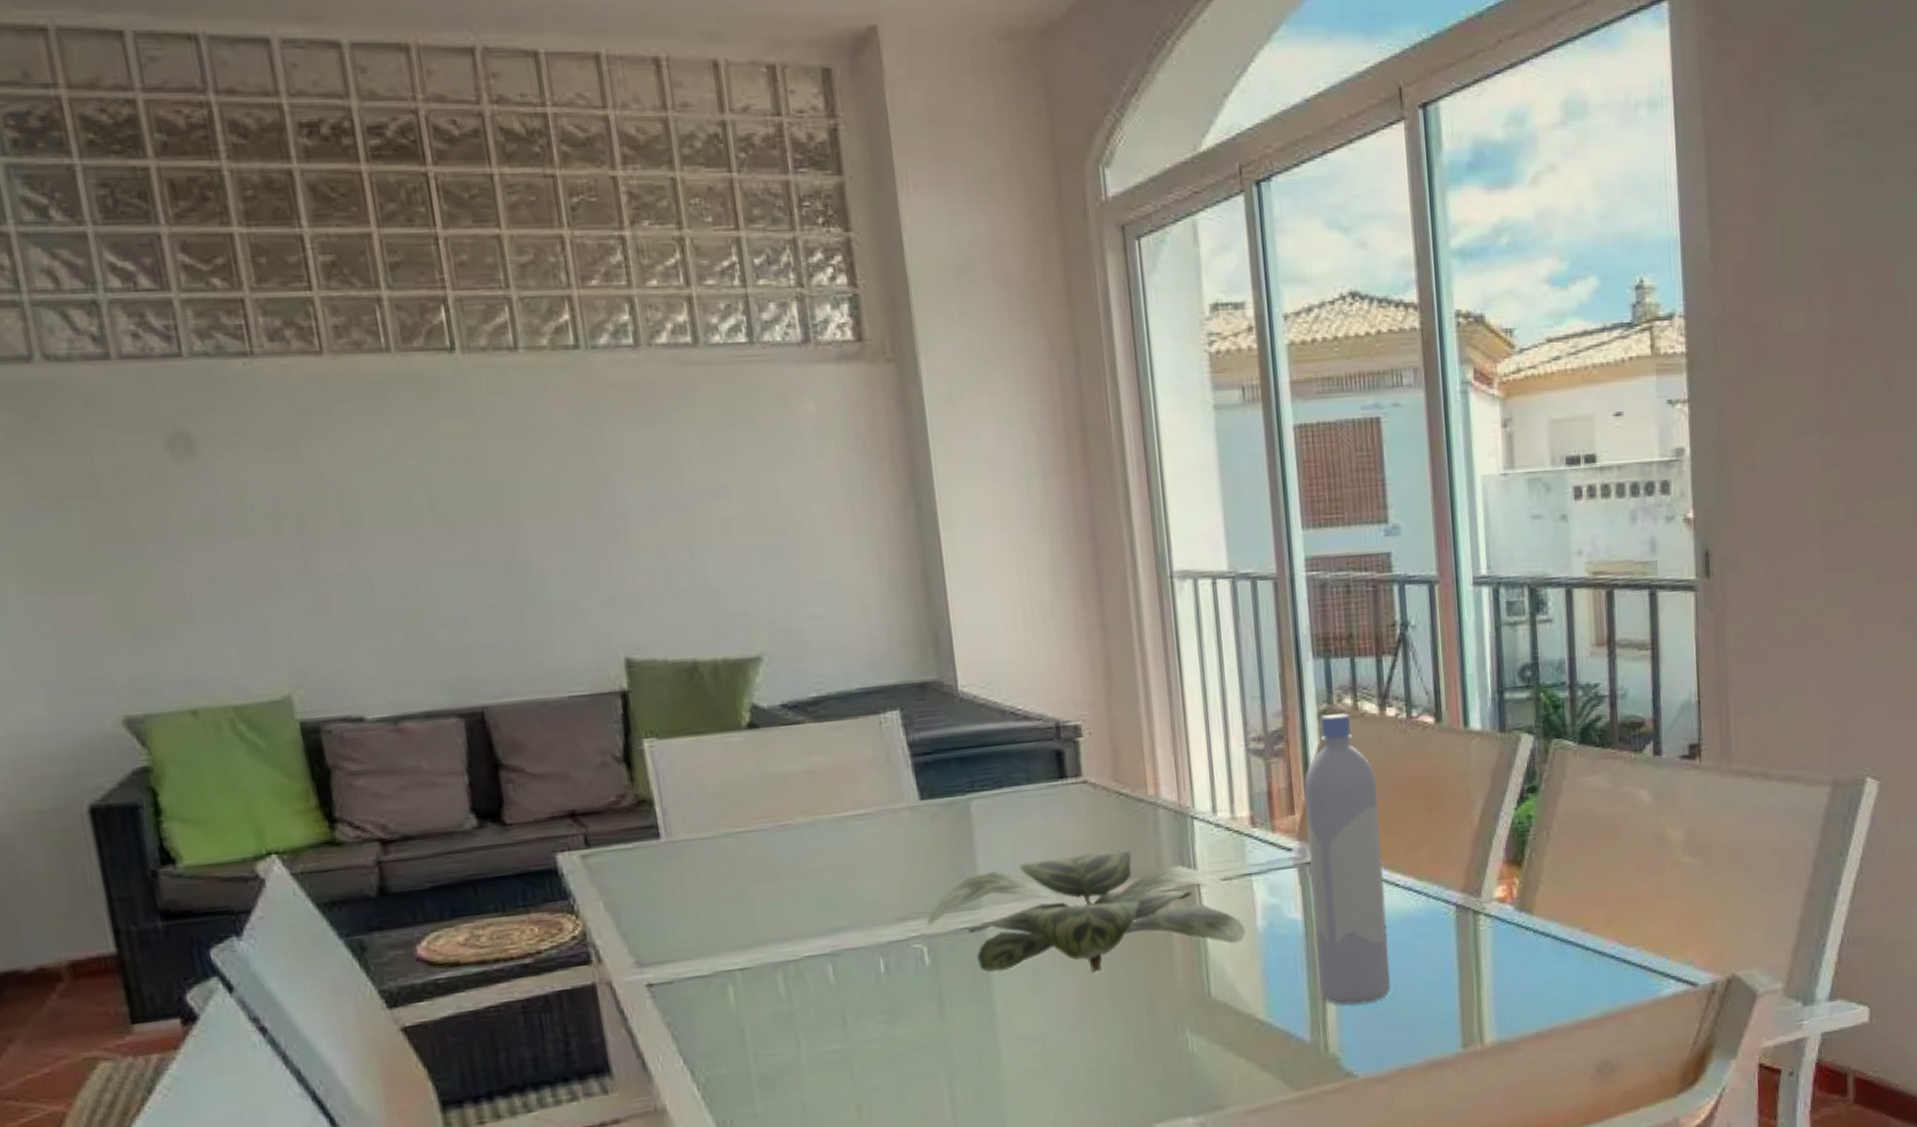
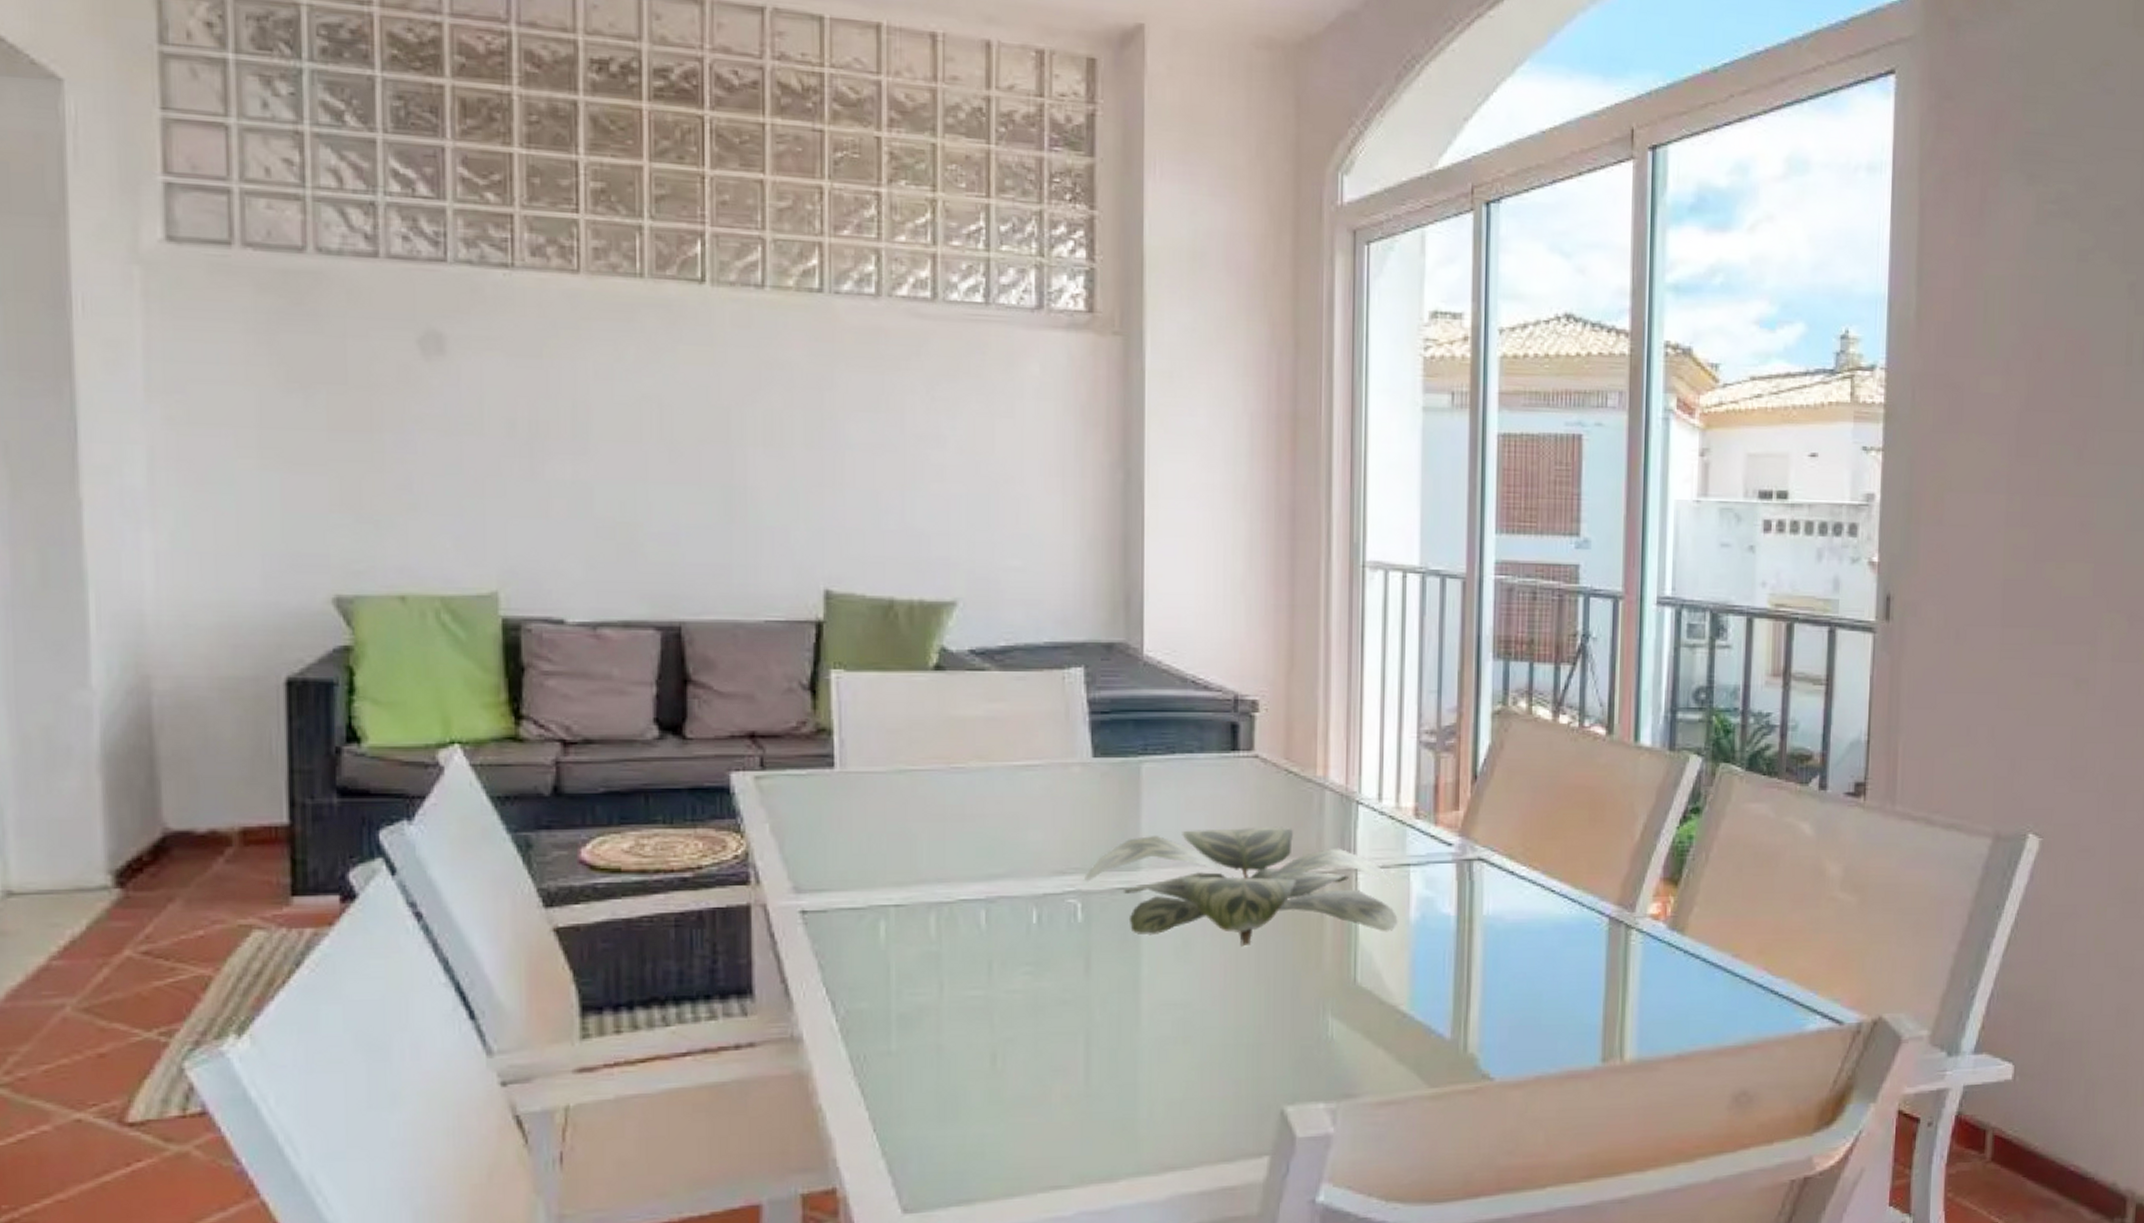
bottle: present [1303,713,1391,1005] -> none [1464,716,1543,1007]

